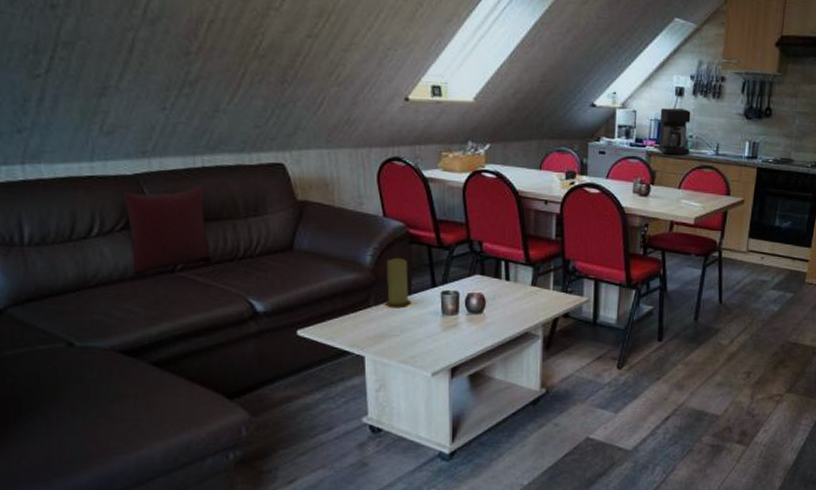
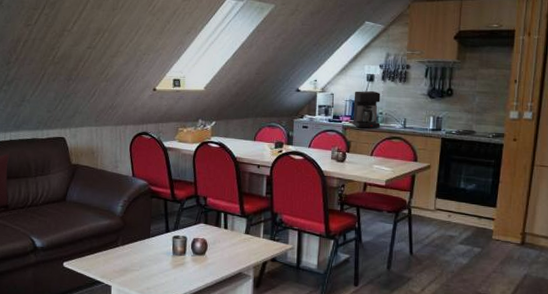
candle: present [384,258,411,309] -> none [129,209,150,249]

